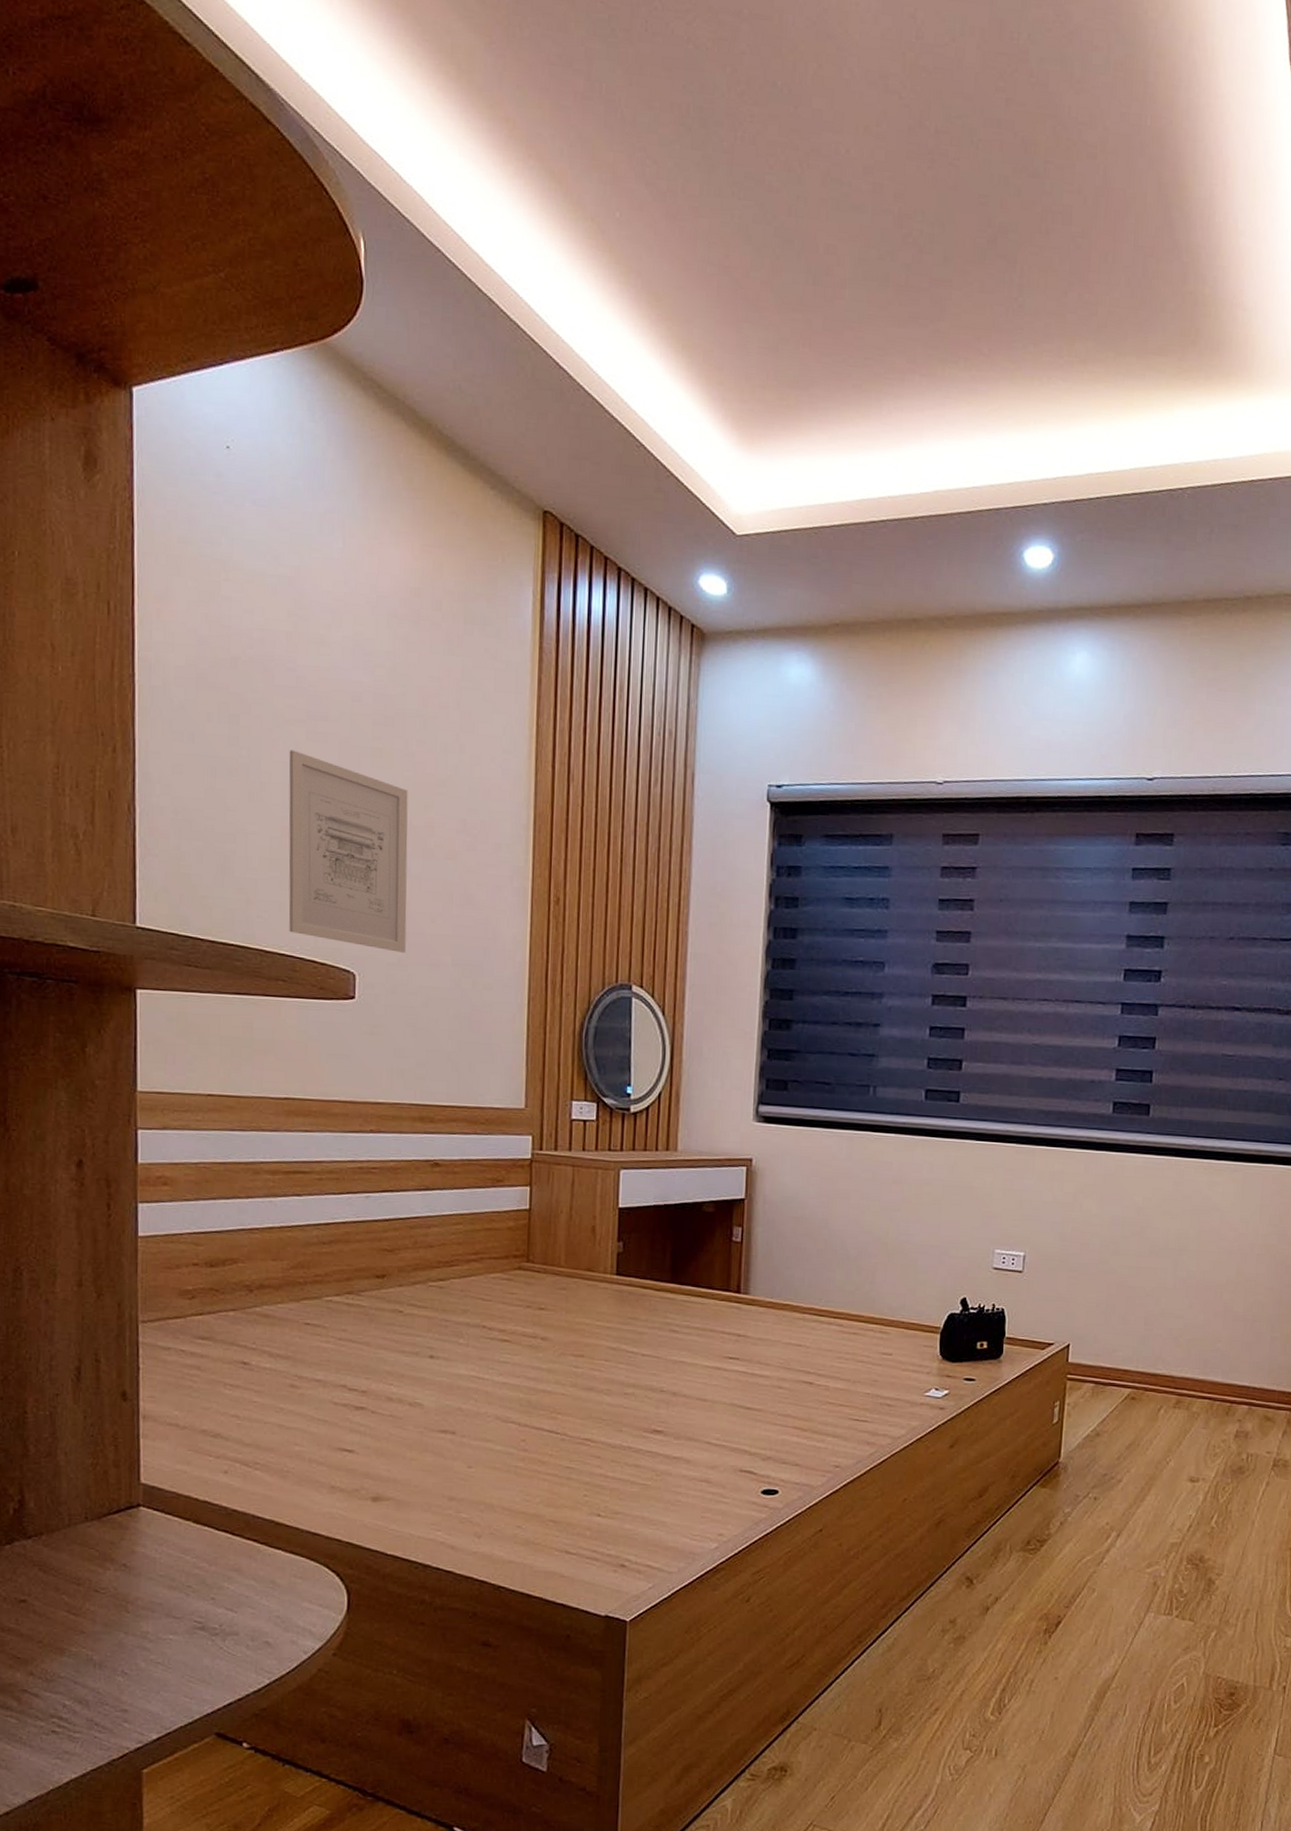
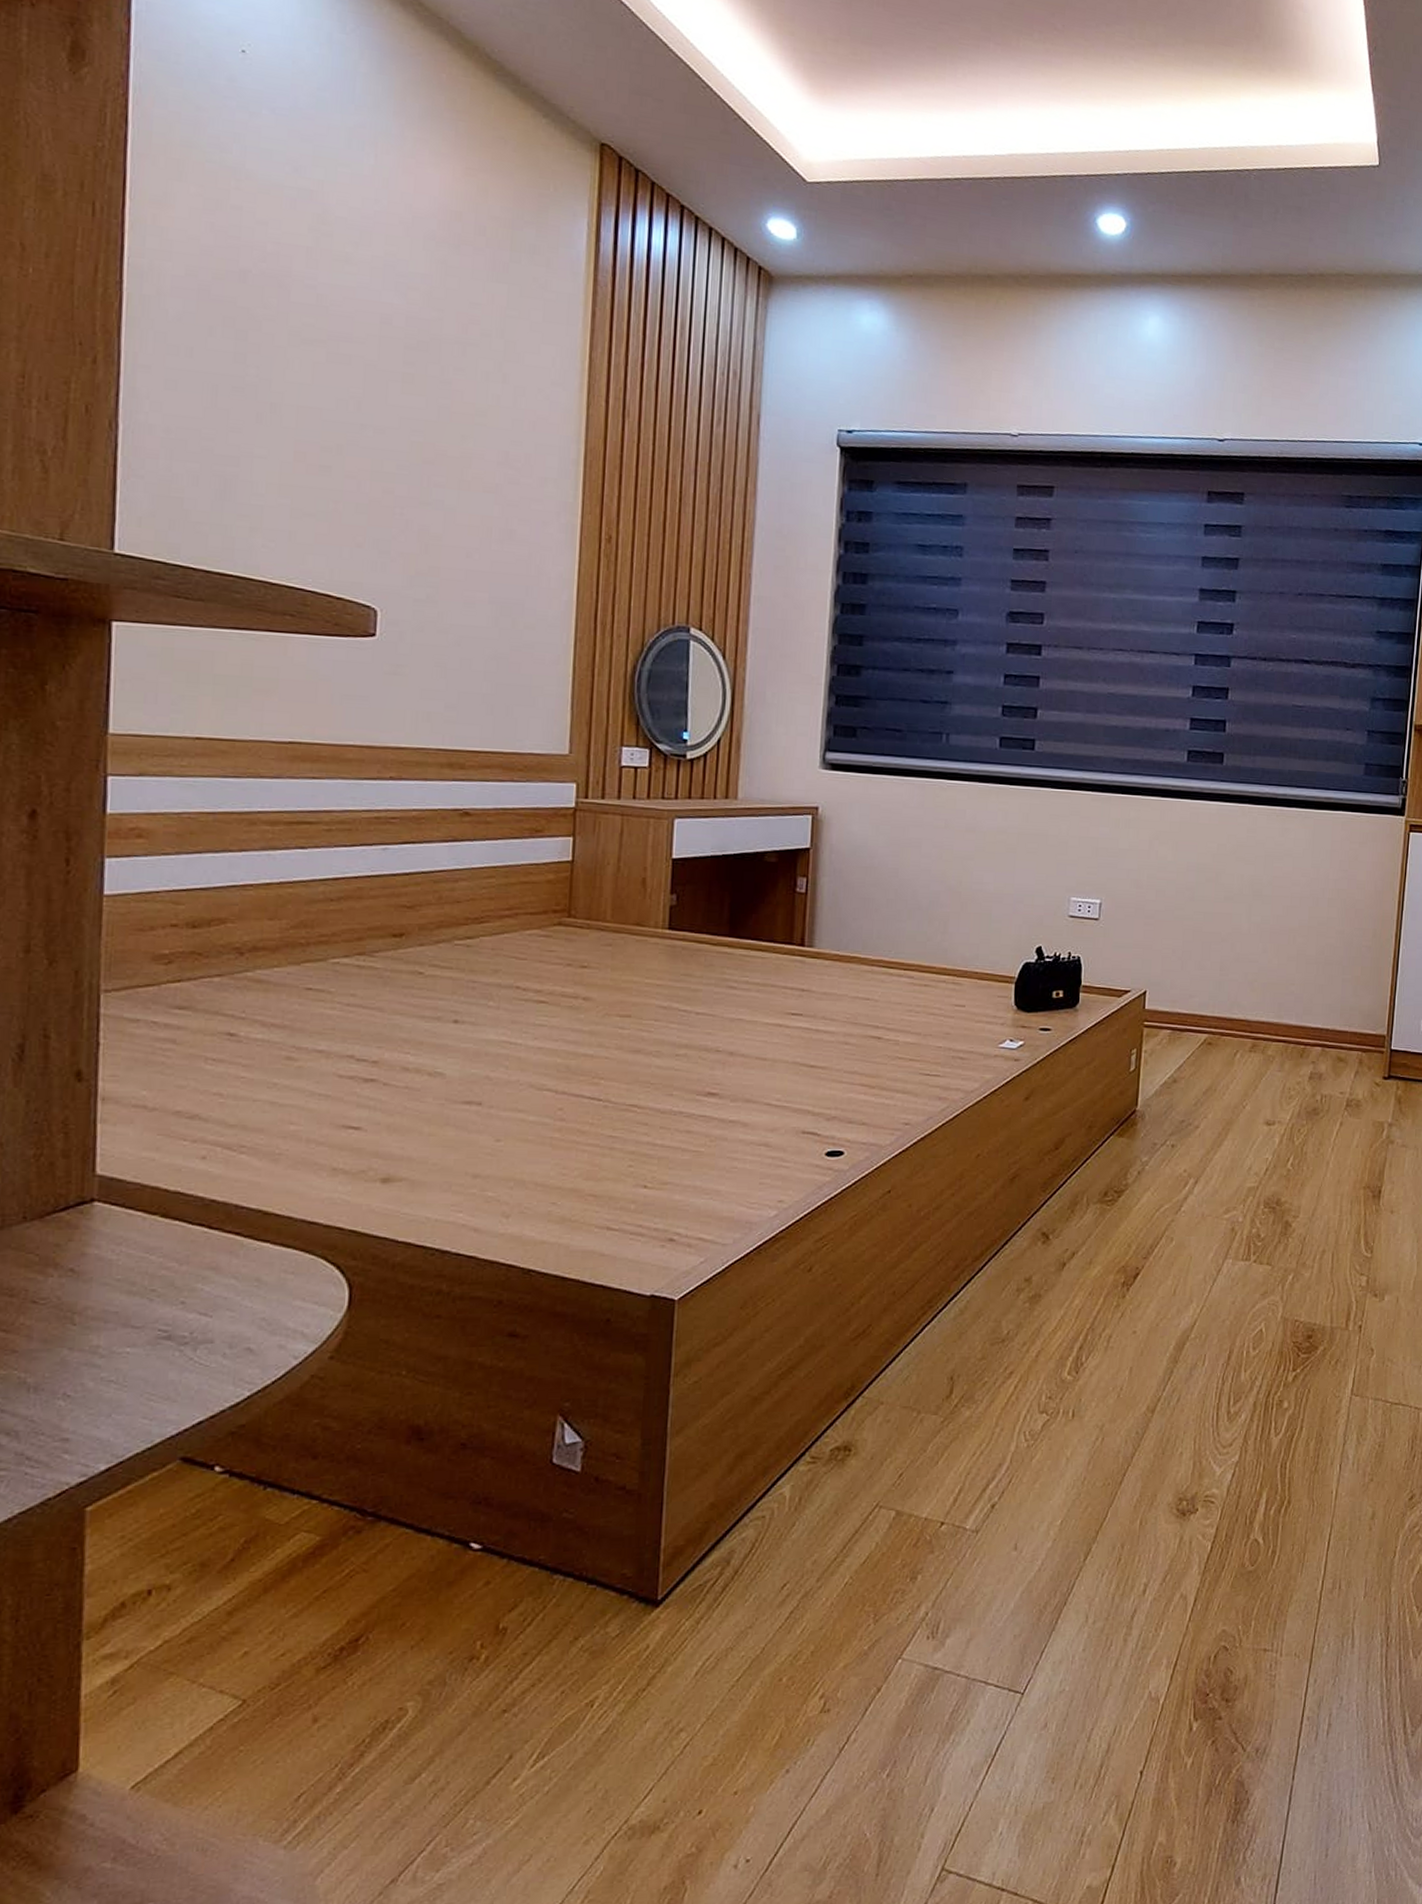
wall art: present [288,750,408,953] -> none [300,370,443,589]

